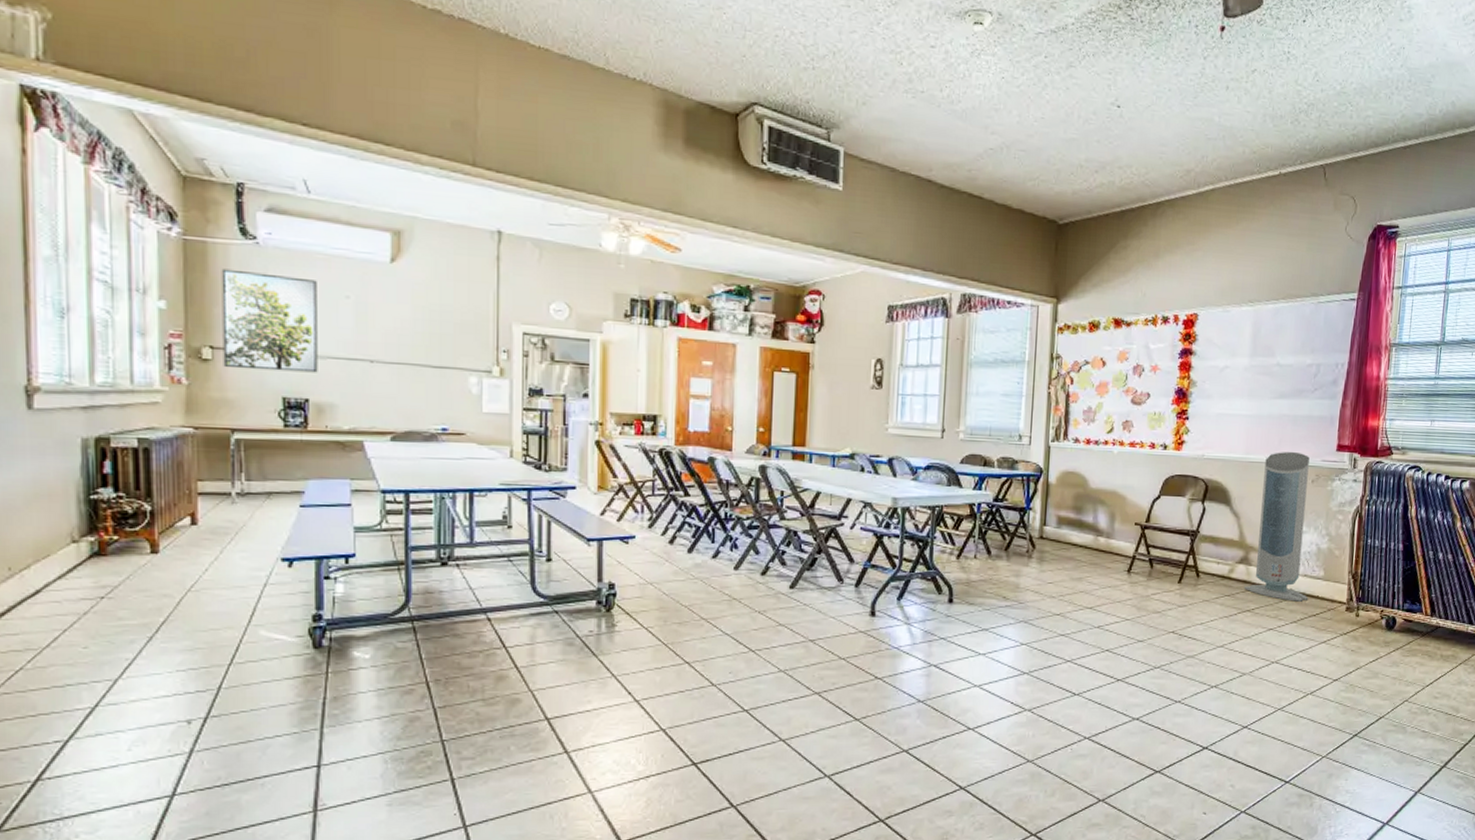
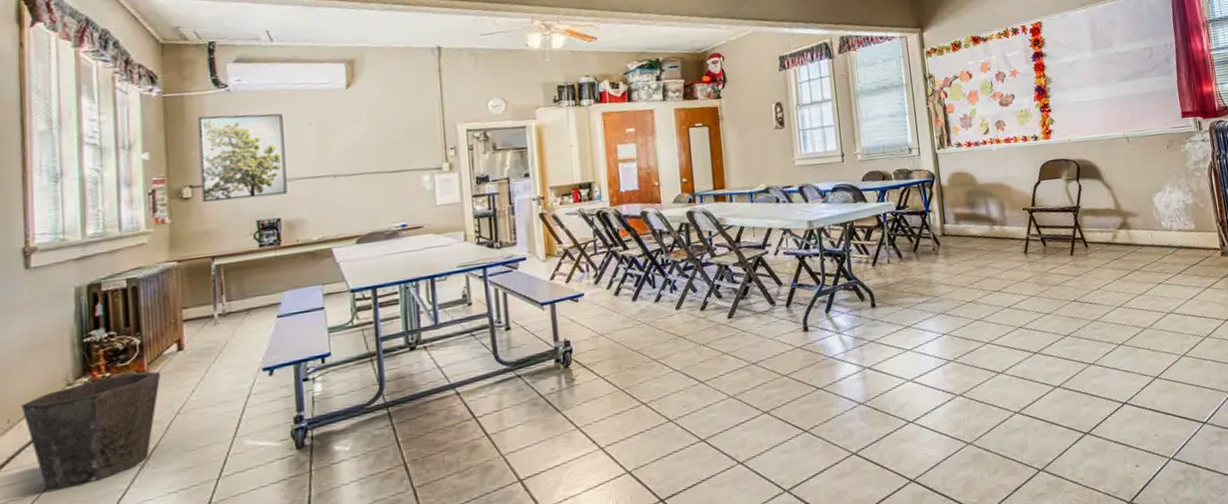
waste bin: none [22,540,173,649] -> present [20,371,161,490]
air purifier: present [1244,452,1310,602] -> none [1123,124,1187,255]

